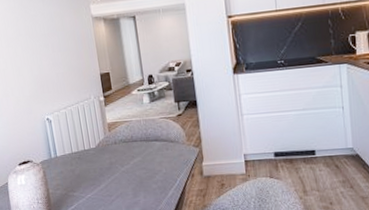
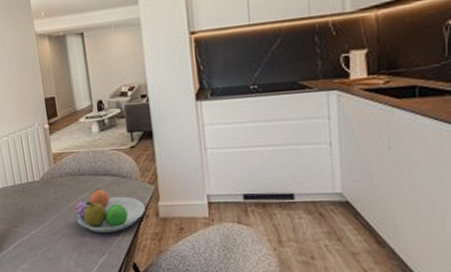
fruit bowl: none [128,153,191,192] -> present [74,189,145,233]

